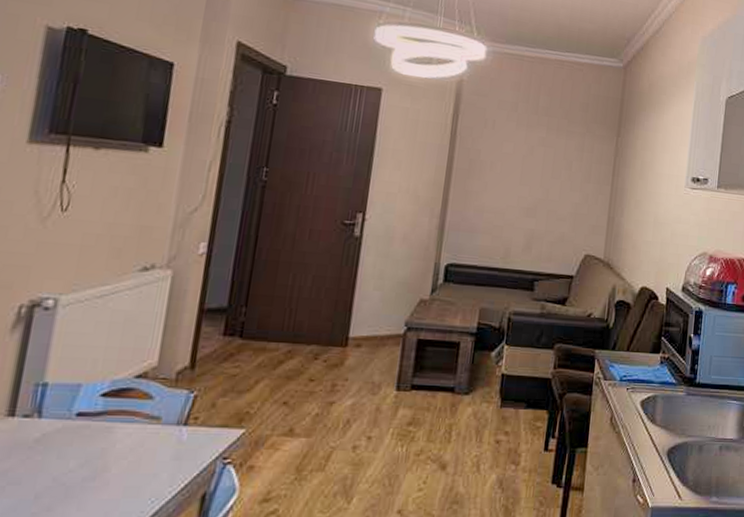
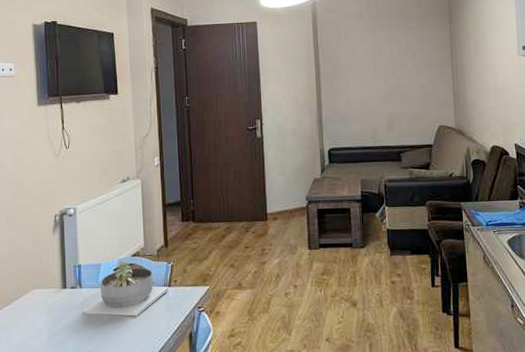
succulent planter: none [34,381,184,465] -> present [82,260,169,317]

